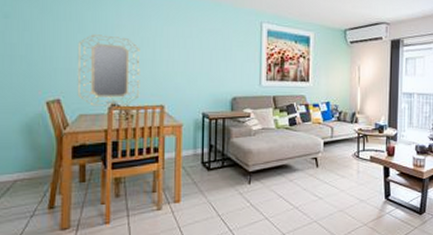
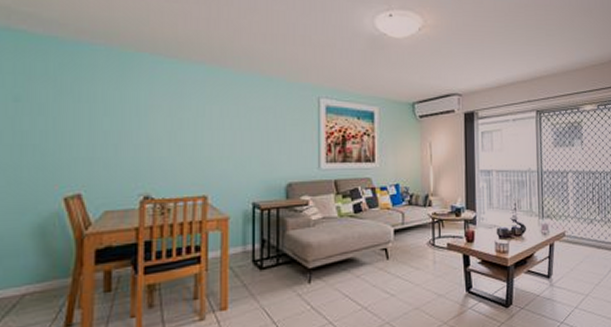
home mirror: present [77,34,141,106] -> none [102,117,179,200]

